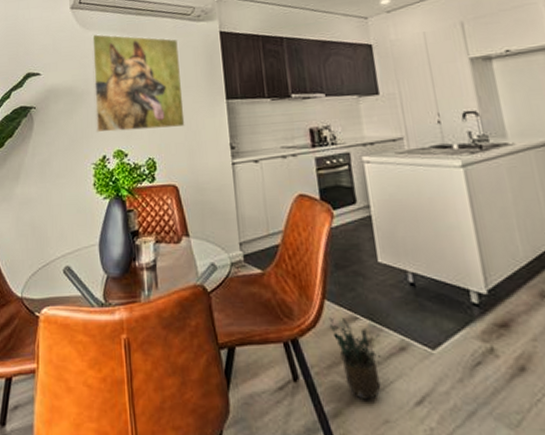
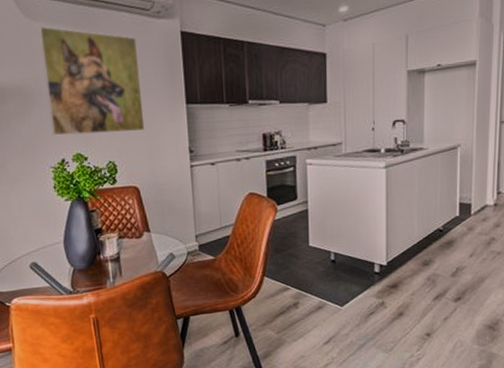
potted plant: present [328,317,382,400] -> none [266,288,305,344]

